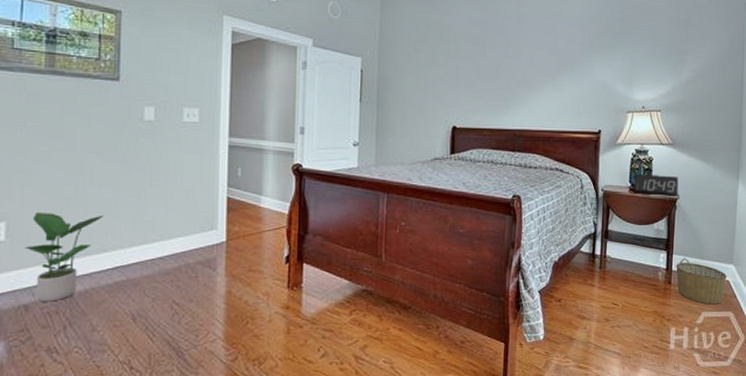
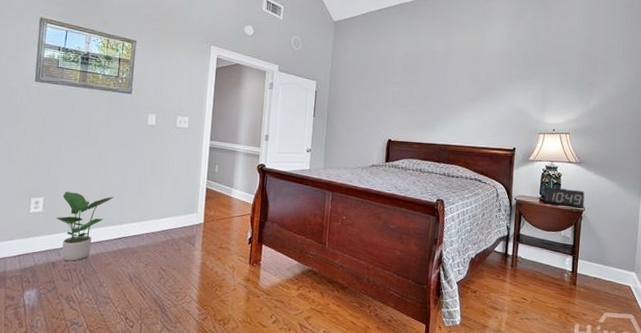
basket: present [676,258,726,305] -> none [580,263,628,307]

